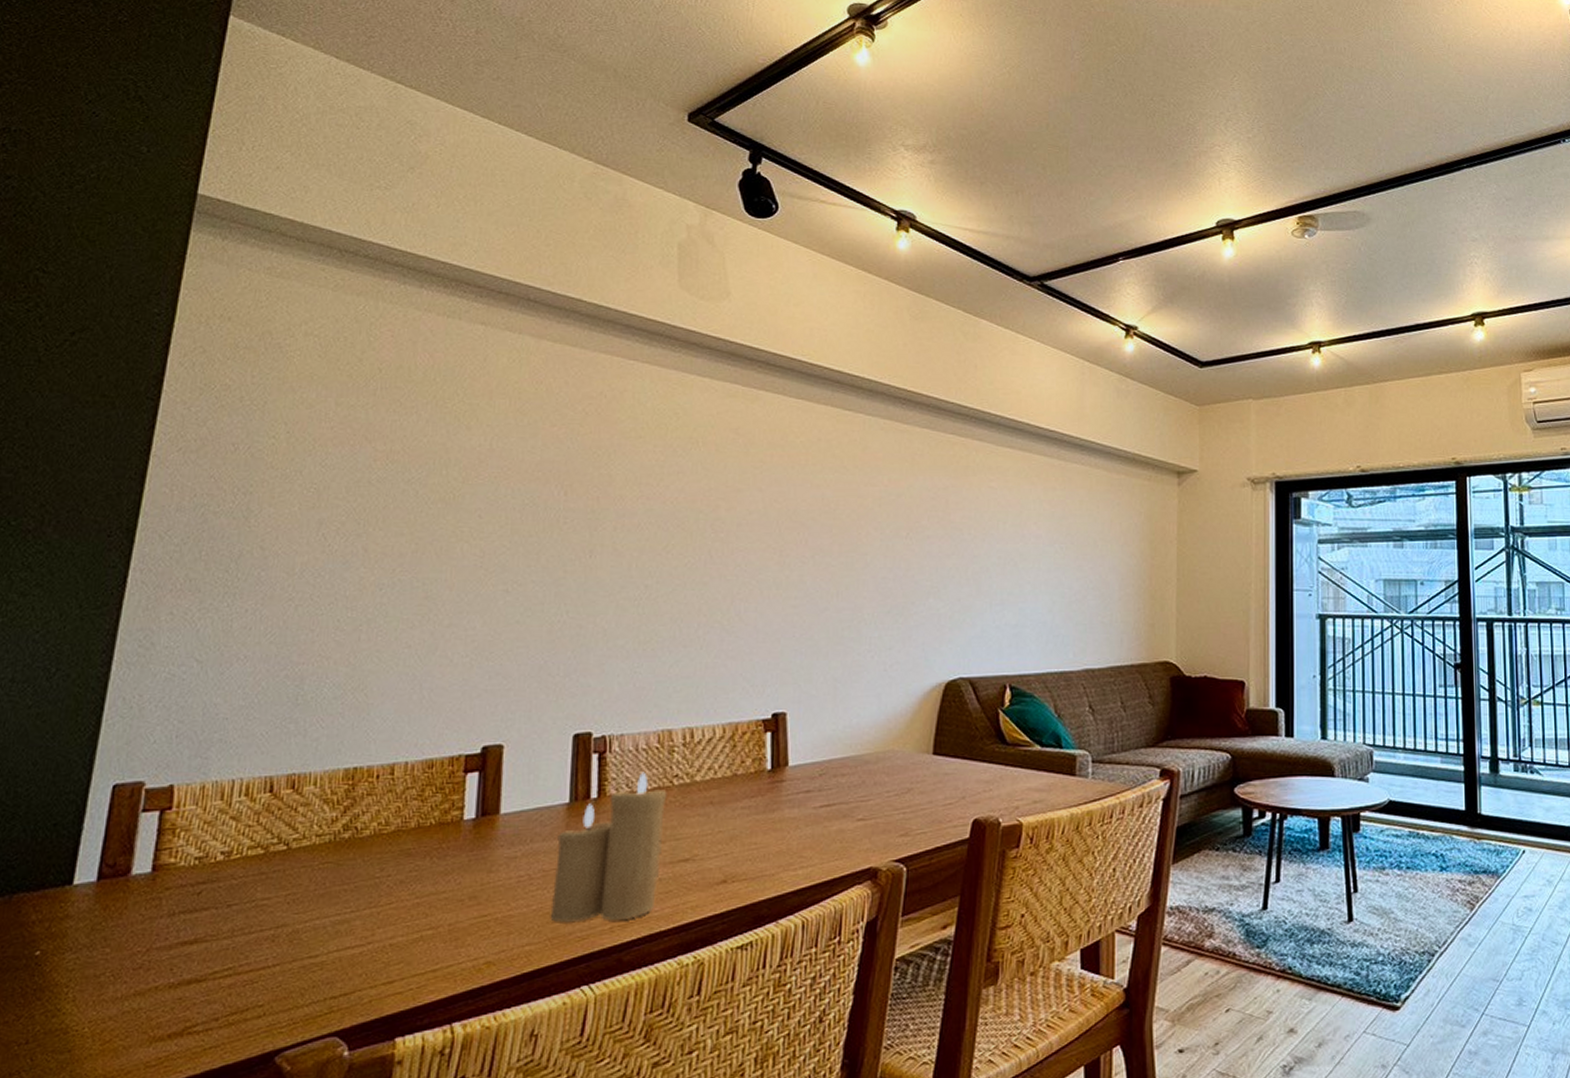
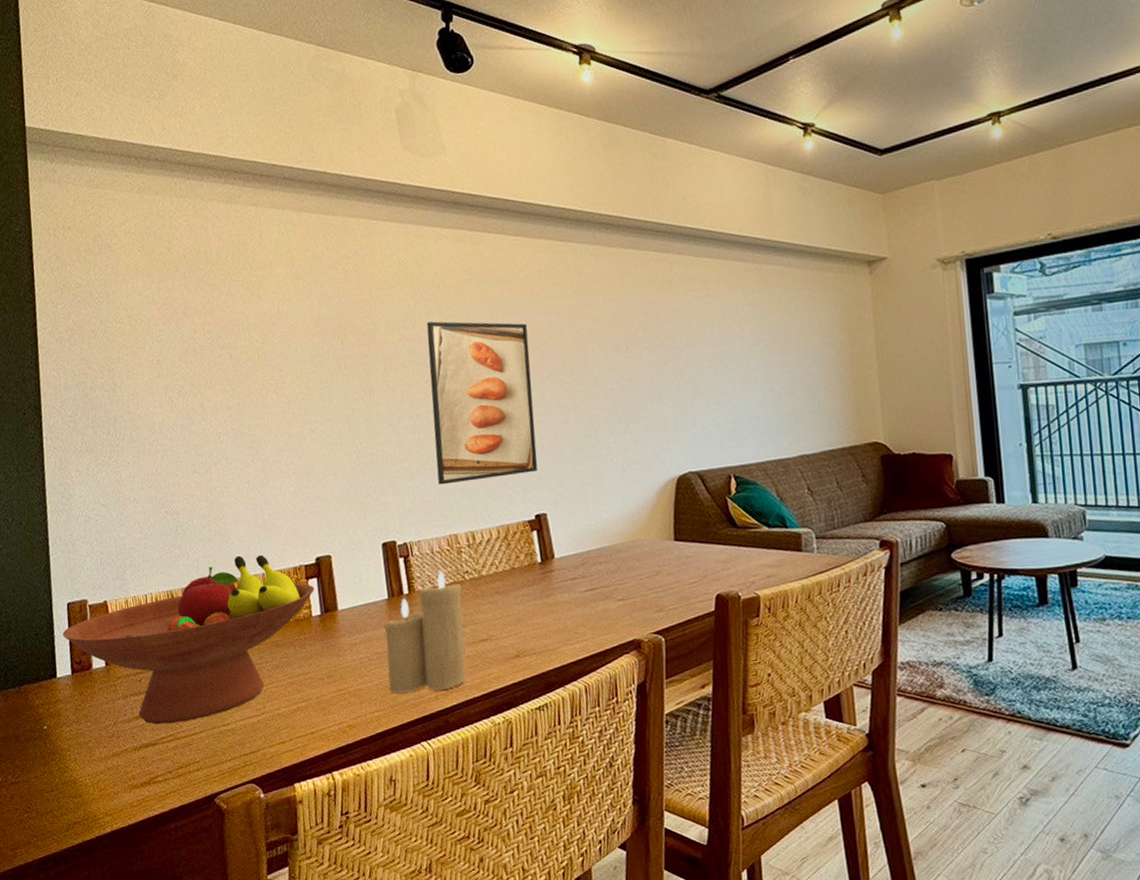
fruit bowl: none [96,737,474,954] -> present [63,554,315,725]
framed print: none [657,481,795,670] -> present [426,321,538,485]

